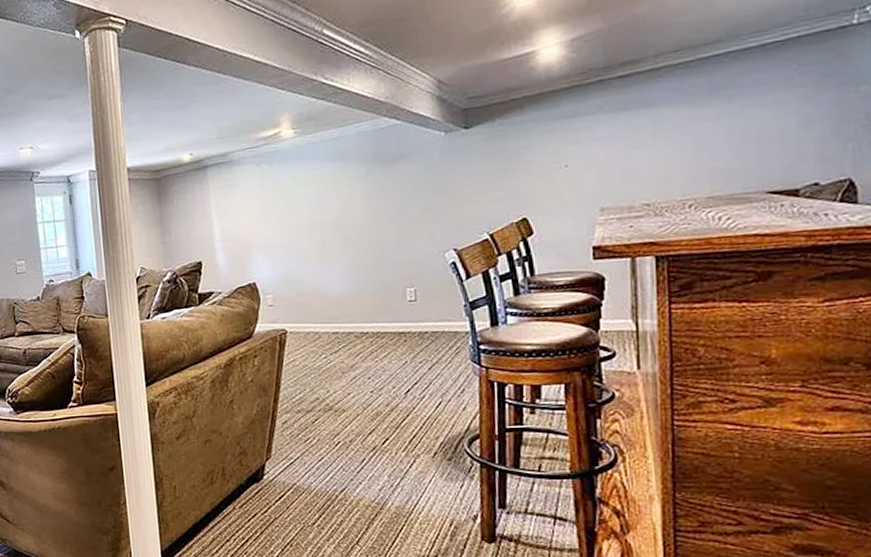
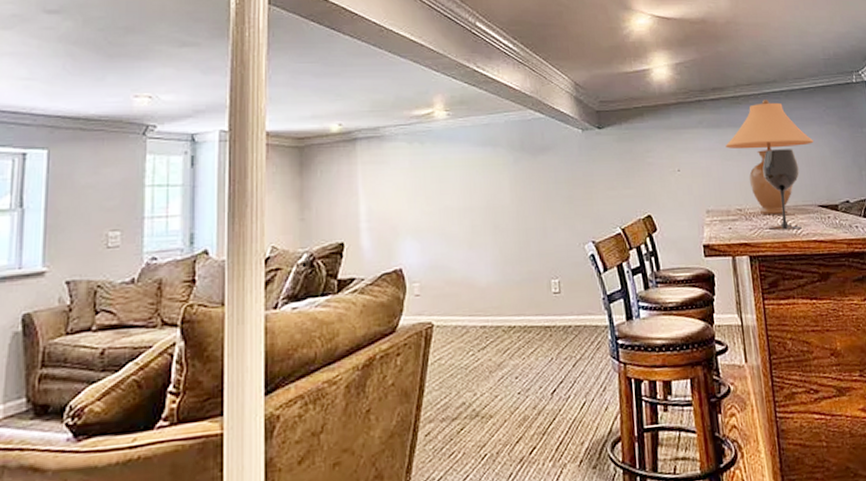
table lamp: none [634,65,773,209] -> present [725,98,814,216]
wineglass: none [685,125,743,225] -> present [762,149,802,230]

